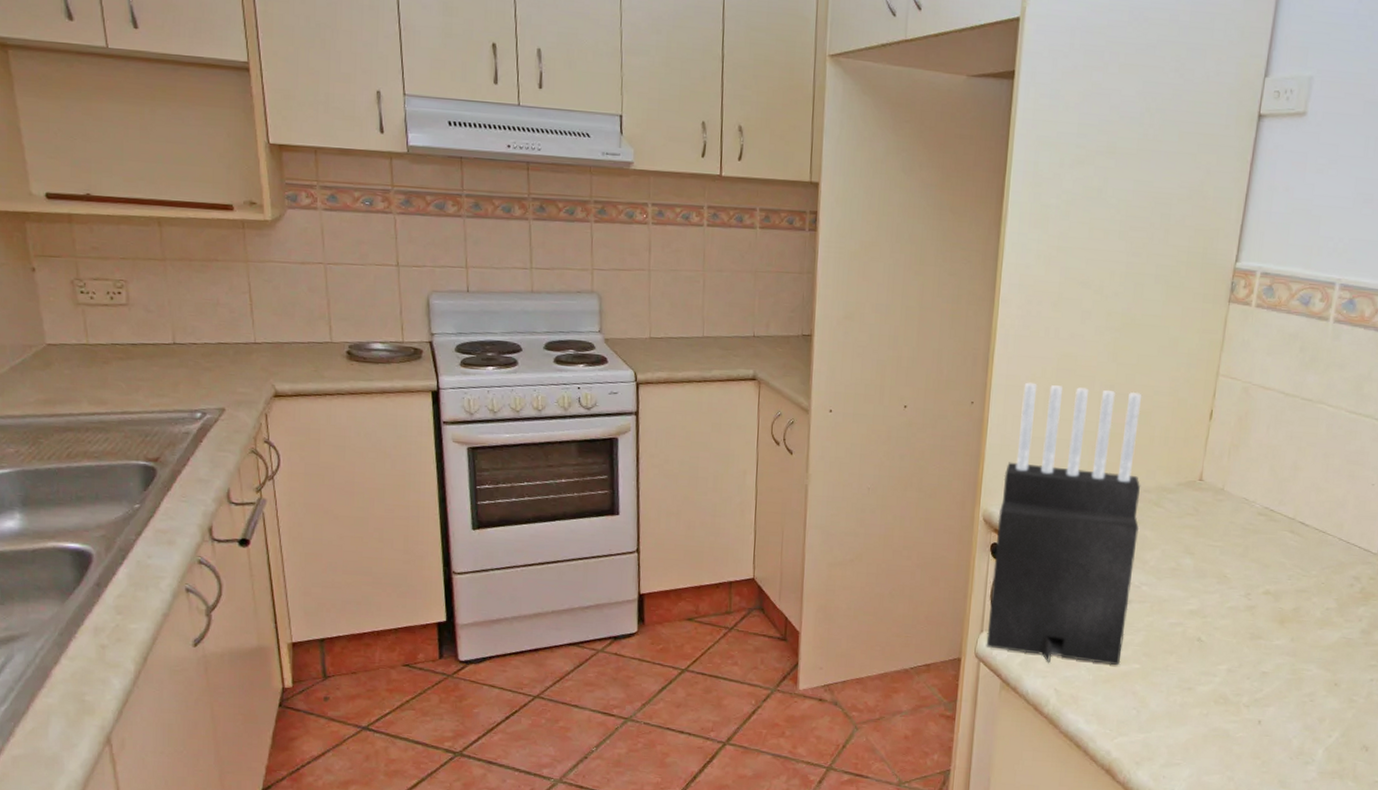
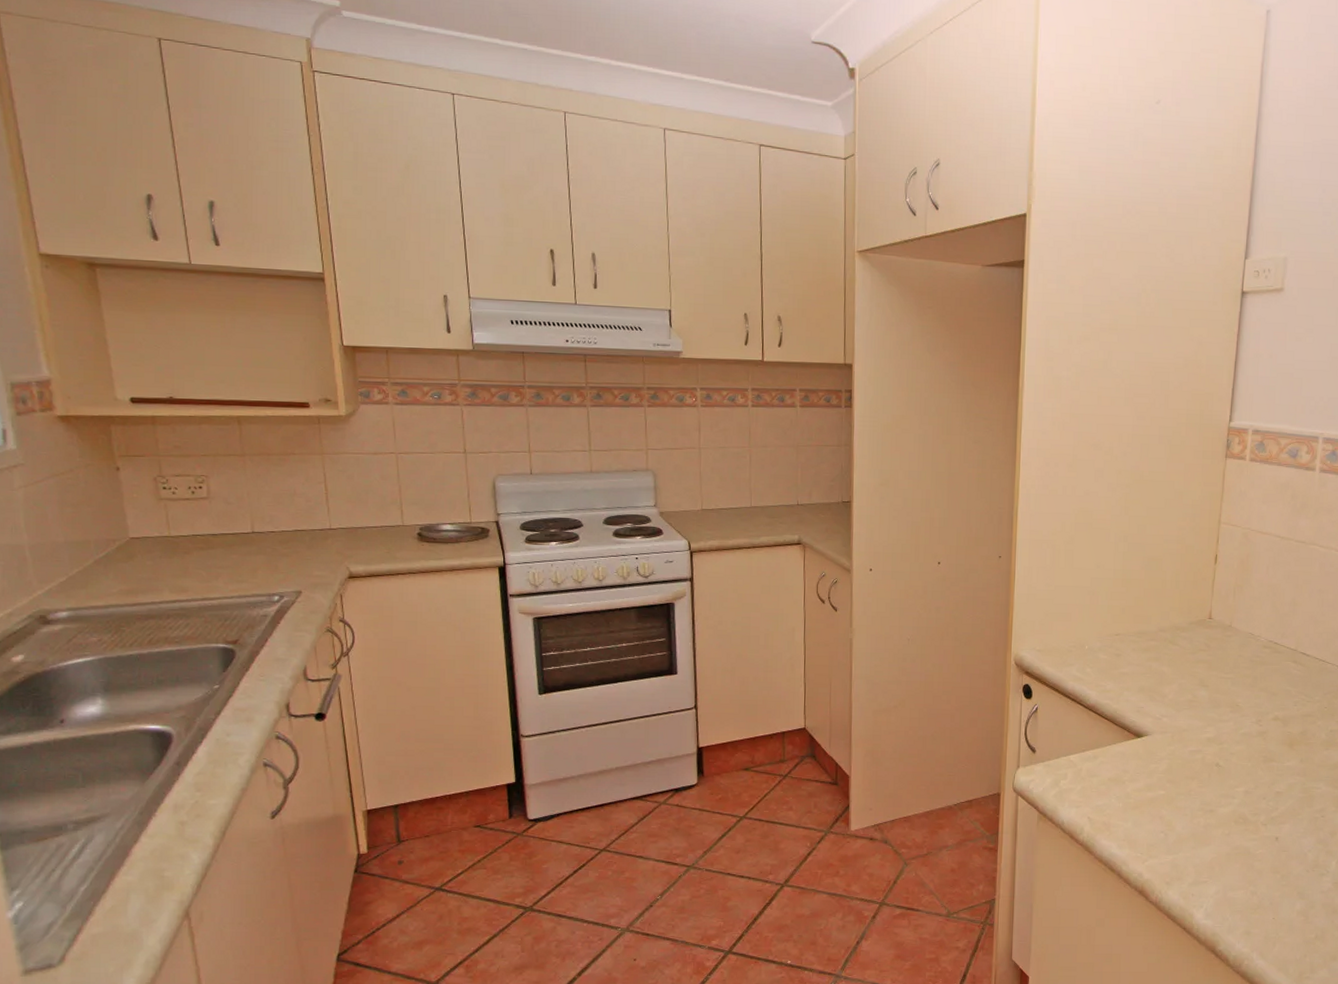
knife block: present [986,382,1142,666] -> none [1023,536,1158,794]

